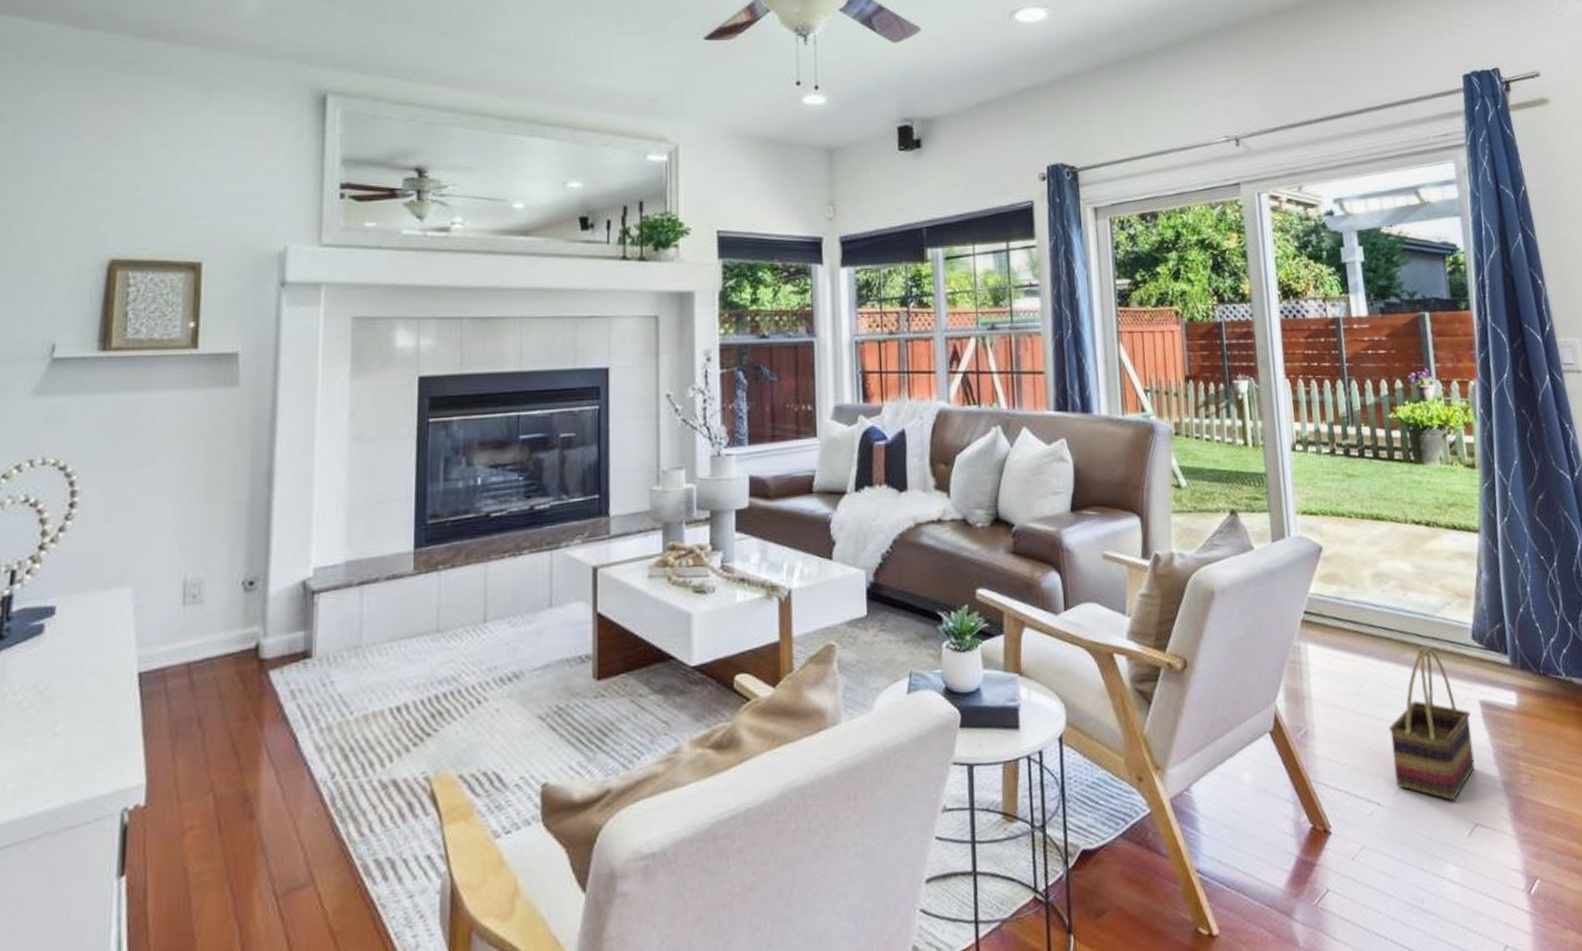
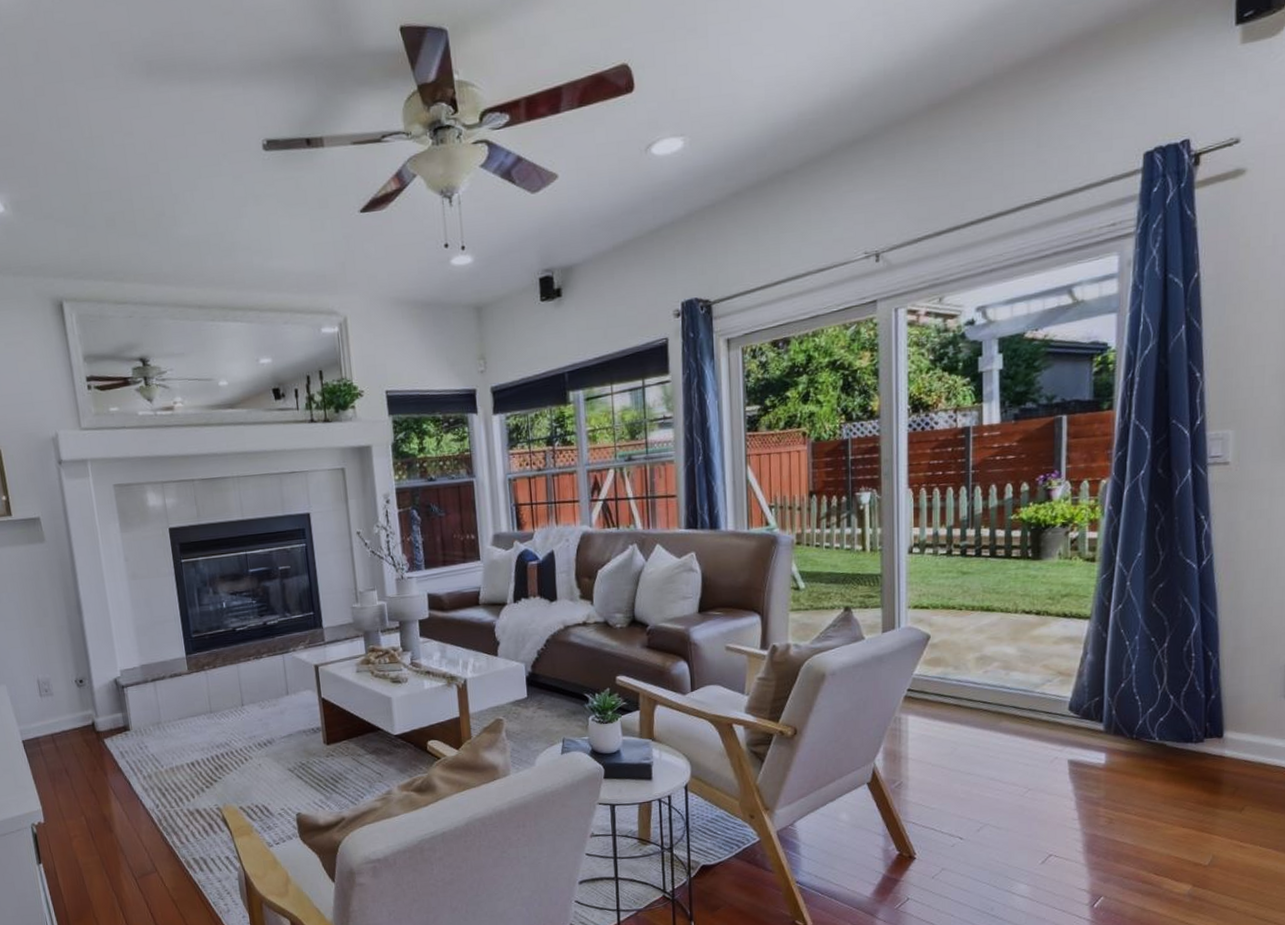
basket: present [1389,645,1475,801] -> none [977,715,1058,837]

